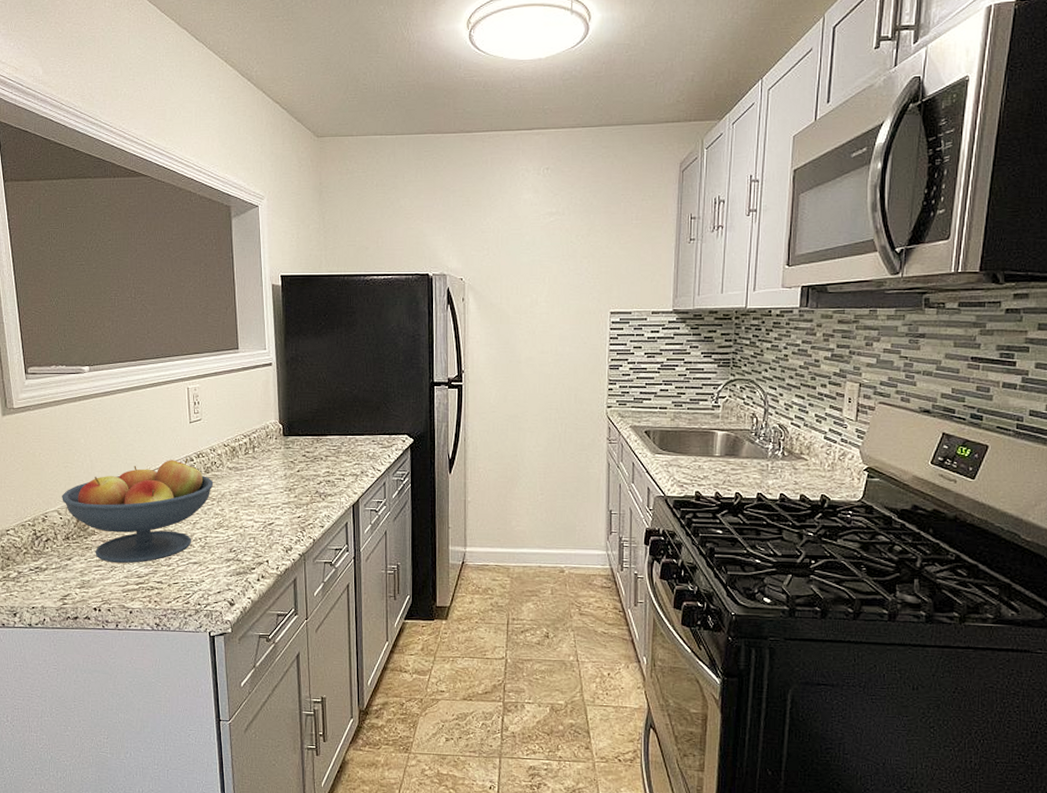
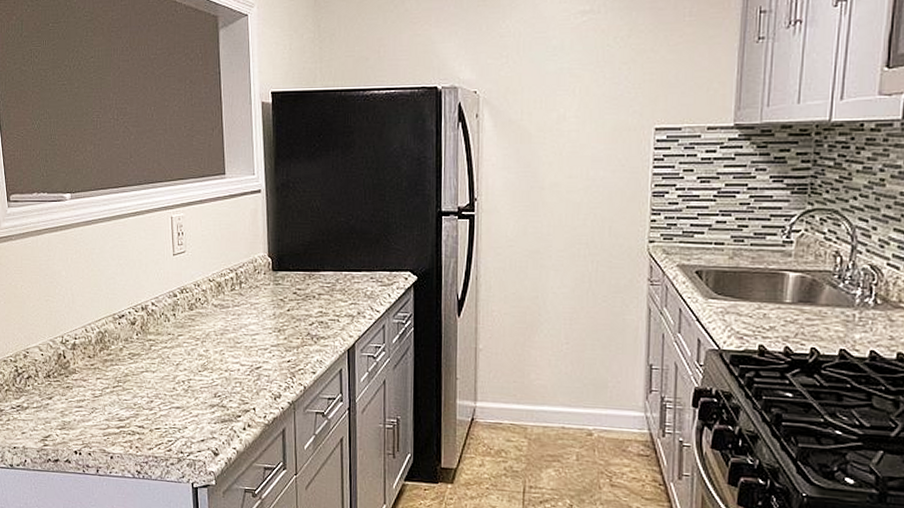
fruit bowl: present [62,458,214,563] -> none [43,293,198,405]

